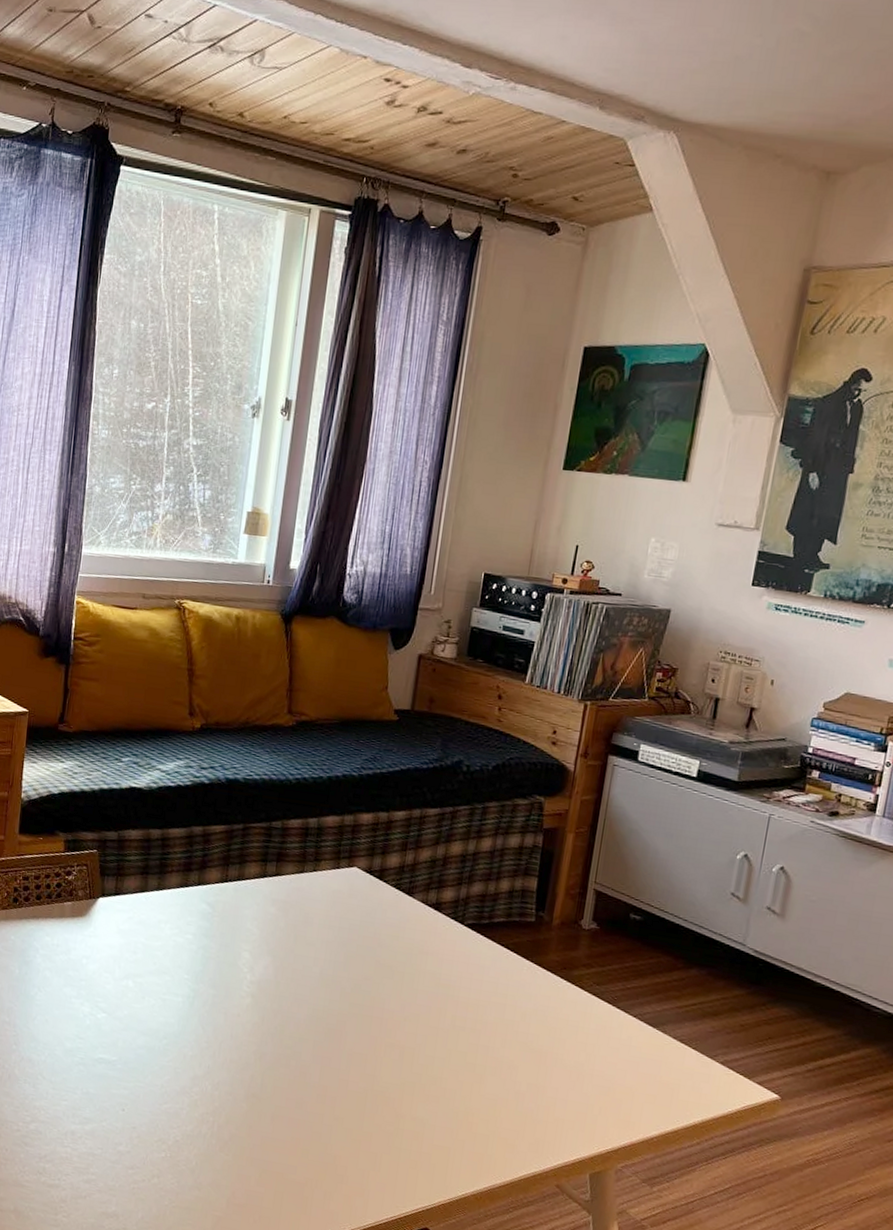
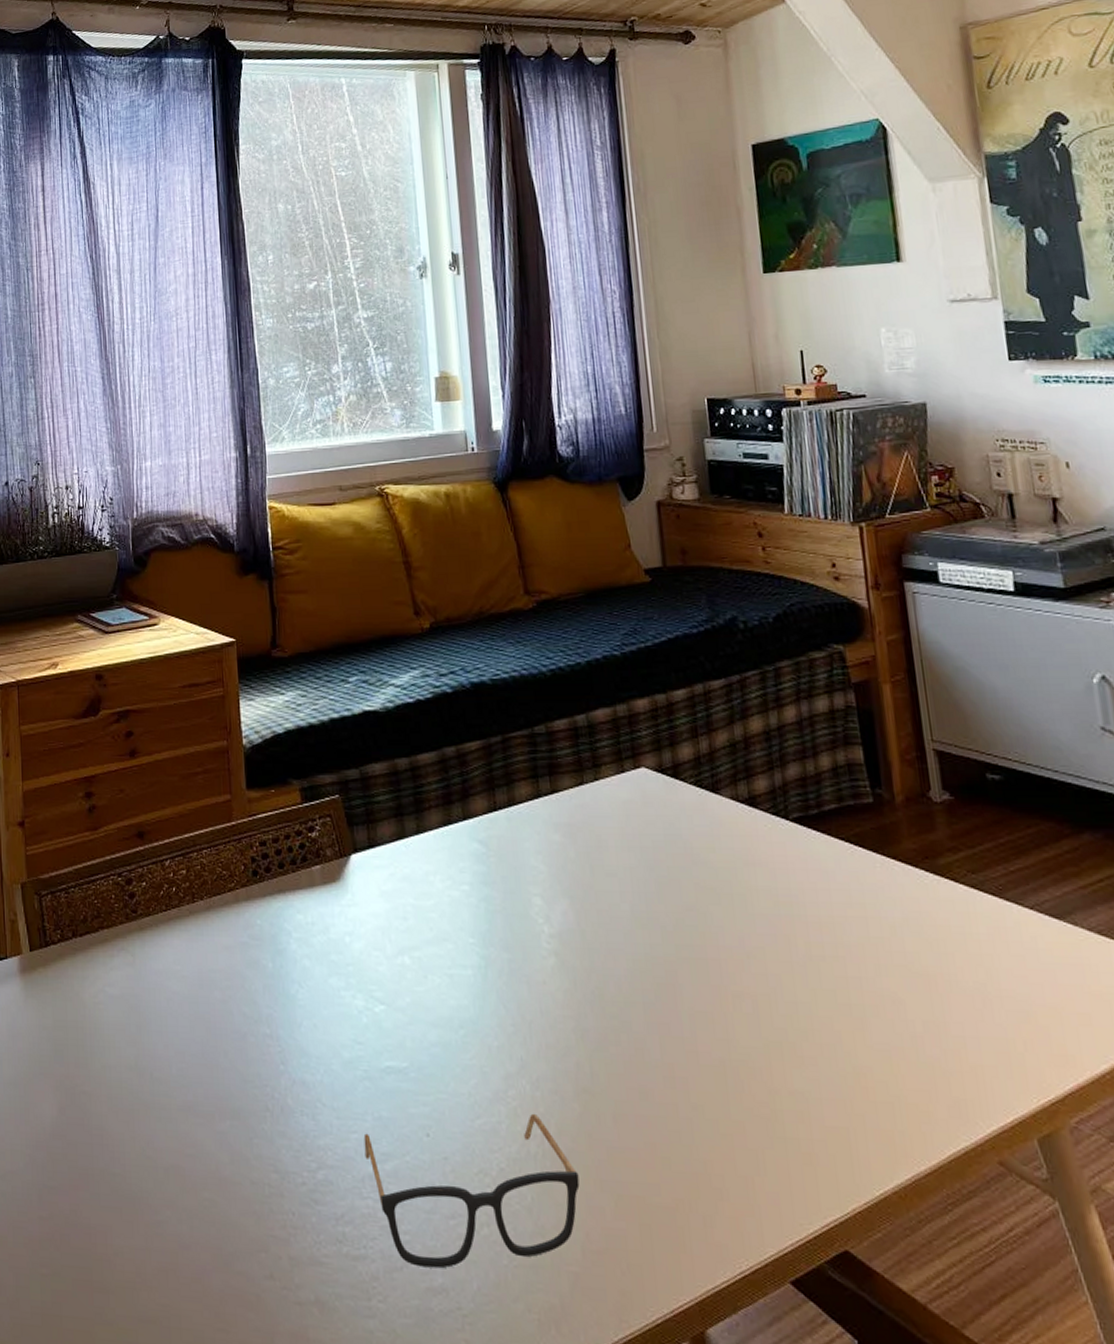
eyeglasses: none [70,1102,236,1202] -> present [363,1113,580,1269]

